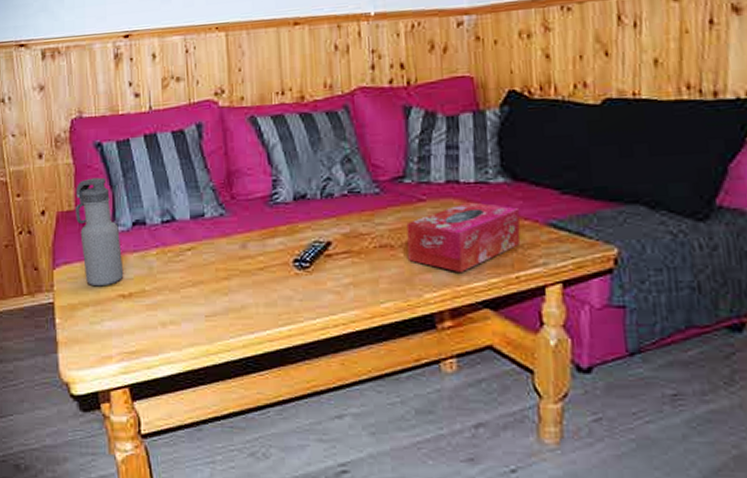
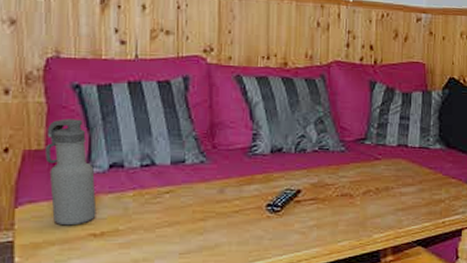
tissue box: present [406,202,521,272] -> none [364,163,450,217]

